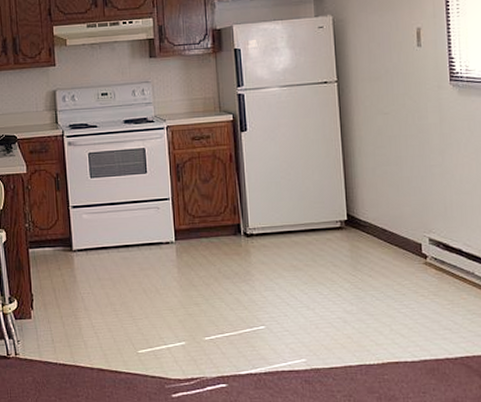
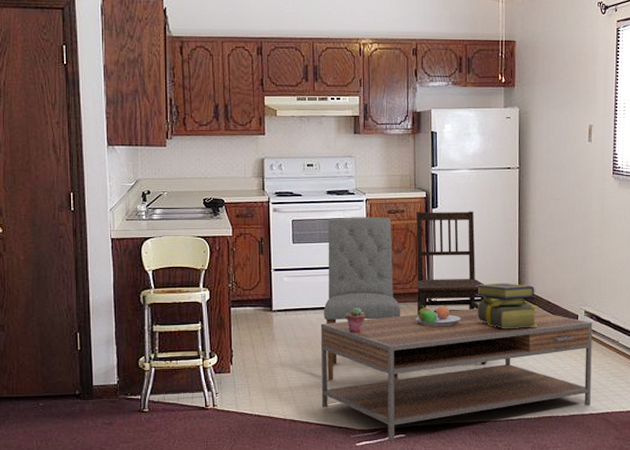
coffee table: none [125,239,446,391] -> present [320,308,593,440]
dining chair: none [127,144,215,325] -> present [324,217,401,380]
potted succulent: none [152,244,174,273] -> present [346,307,366,334]
dining chair: none [223,132,316,303] -> present [416,211,487,364]
fruit bowl: none [229,237,282,263] -> present [415,304,461,327]
stack of books: none [297,210,373,263] -> present [476,283,538,329]

